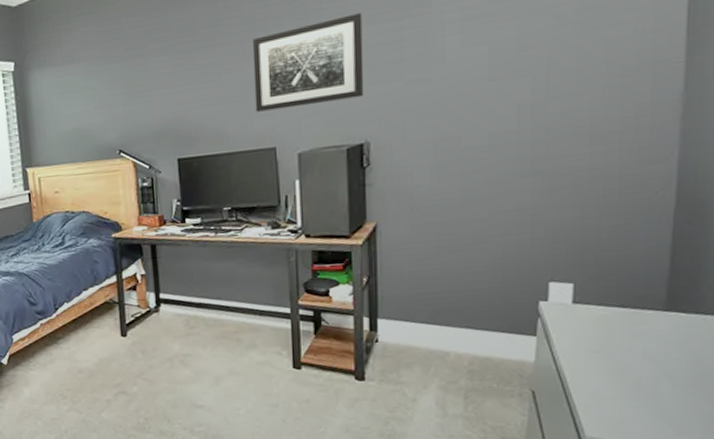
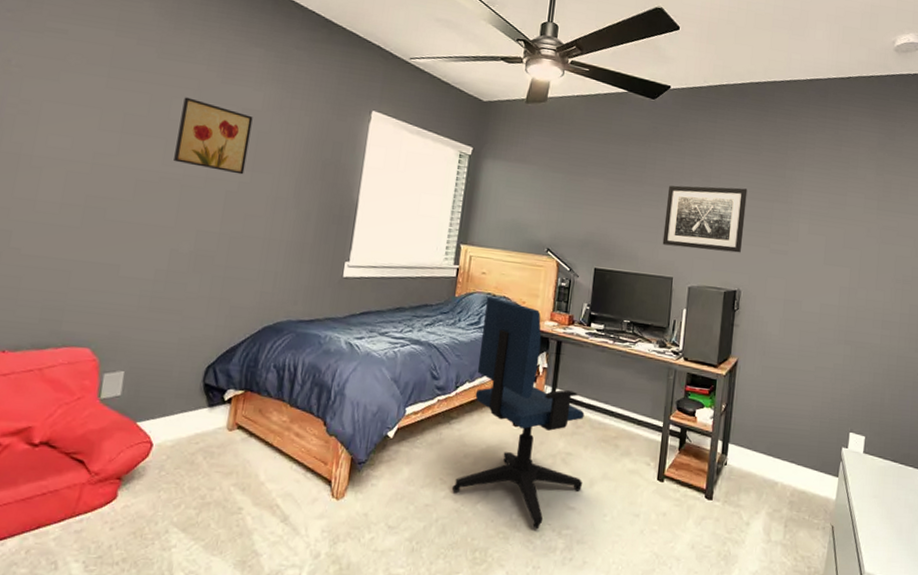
office chair: none [66,214,208,429] -> present [452,296,585,529]

